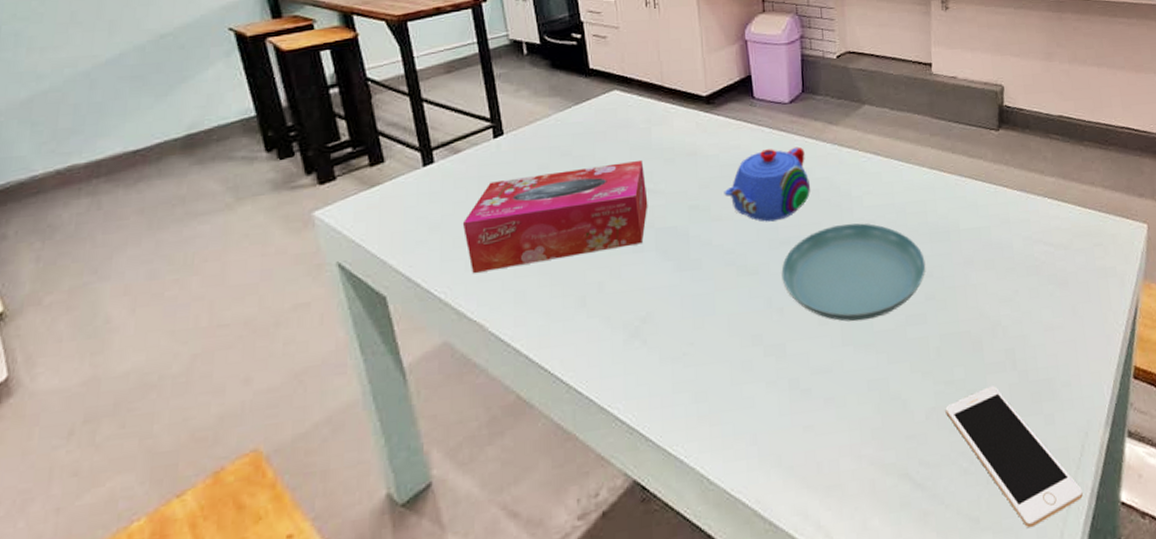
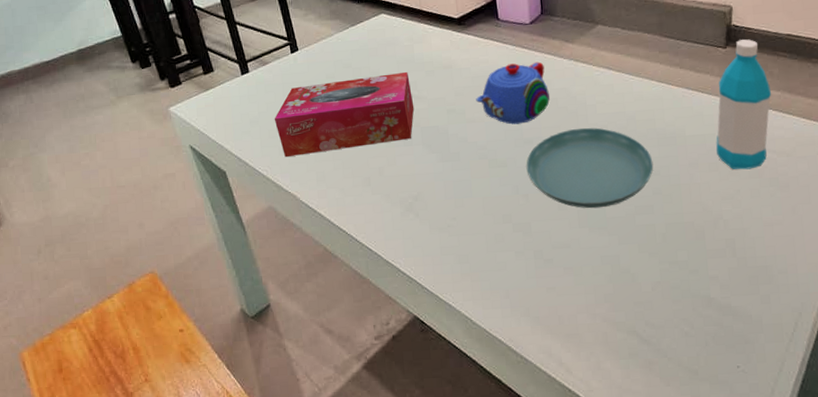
cell phone: present [945,386,1084,528] -> none [669,268,795,383]
water bottle: none [991,120,1047,267] -> present [716,38,772,170]

